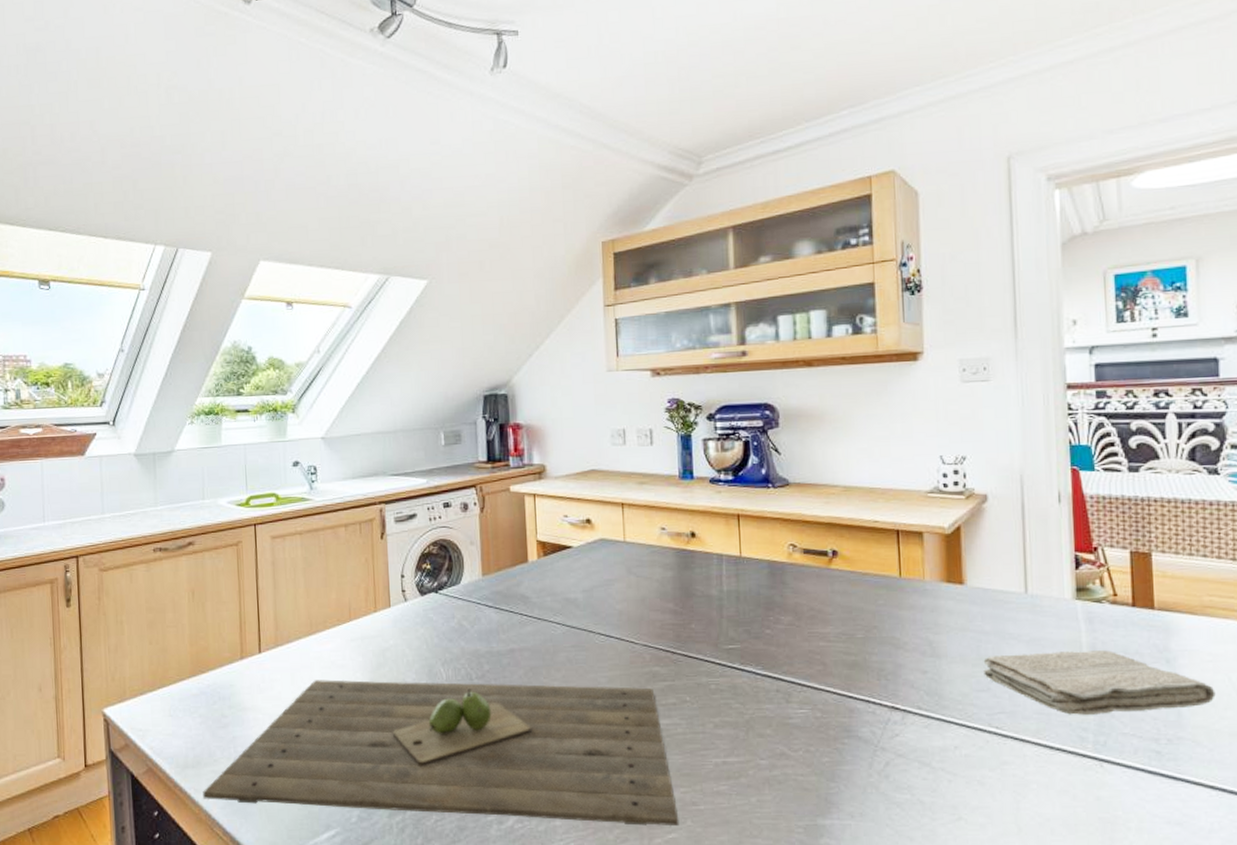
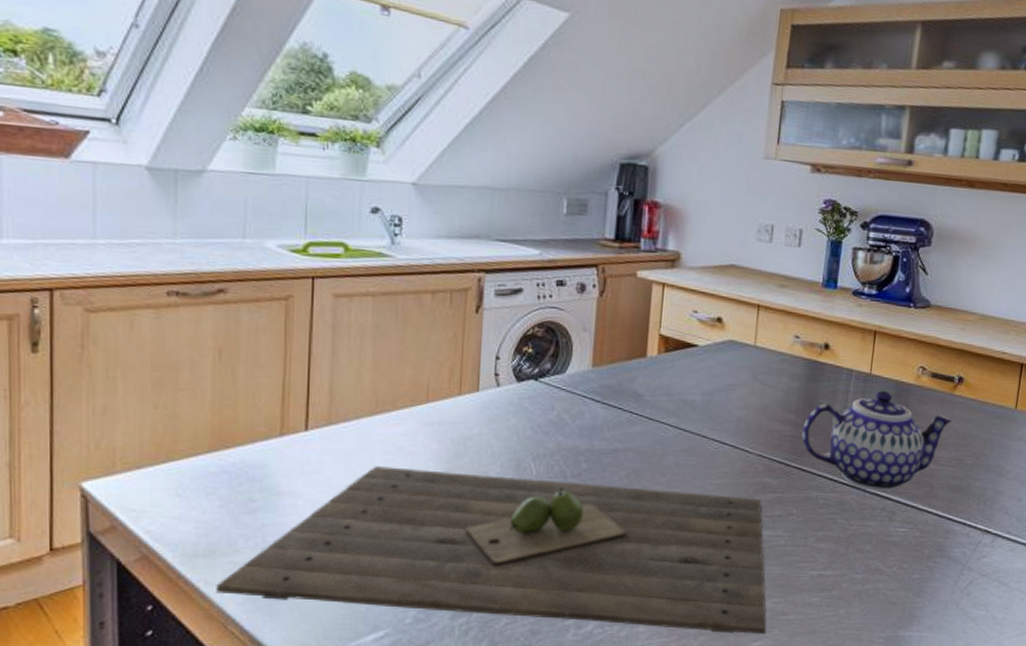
teapot: none [682,571,833,672] -> present [801,390,952,491]

